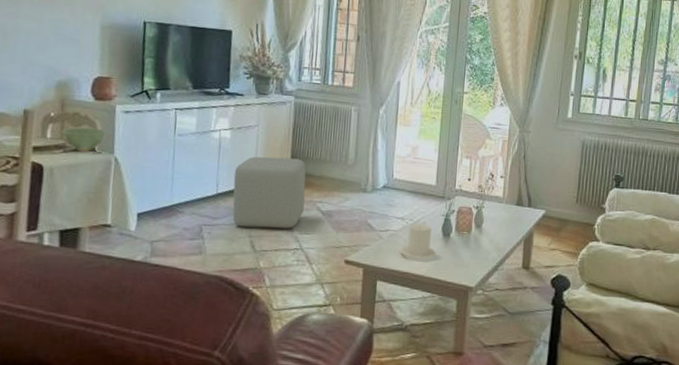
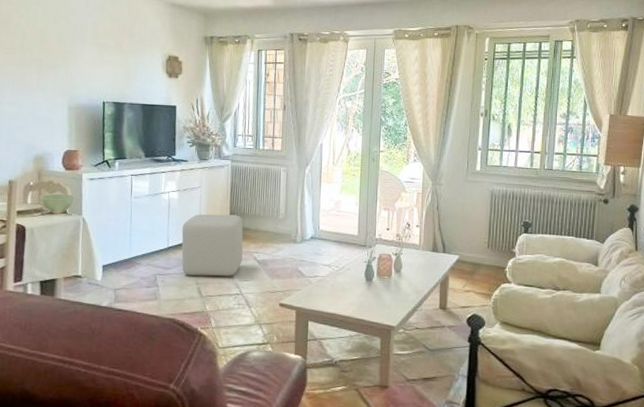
candle: present [400,223,436,260] -> none [328,269,360,302]

